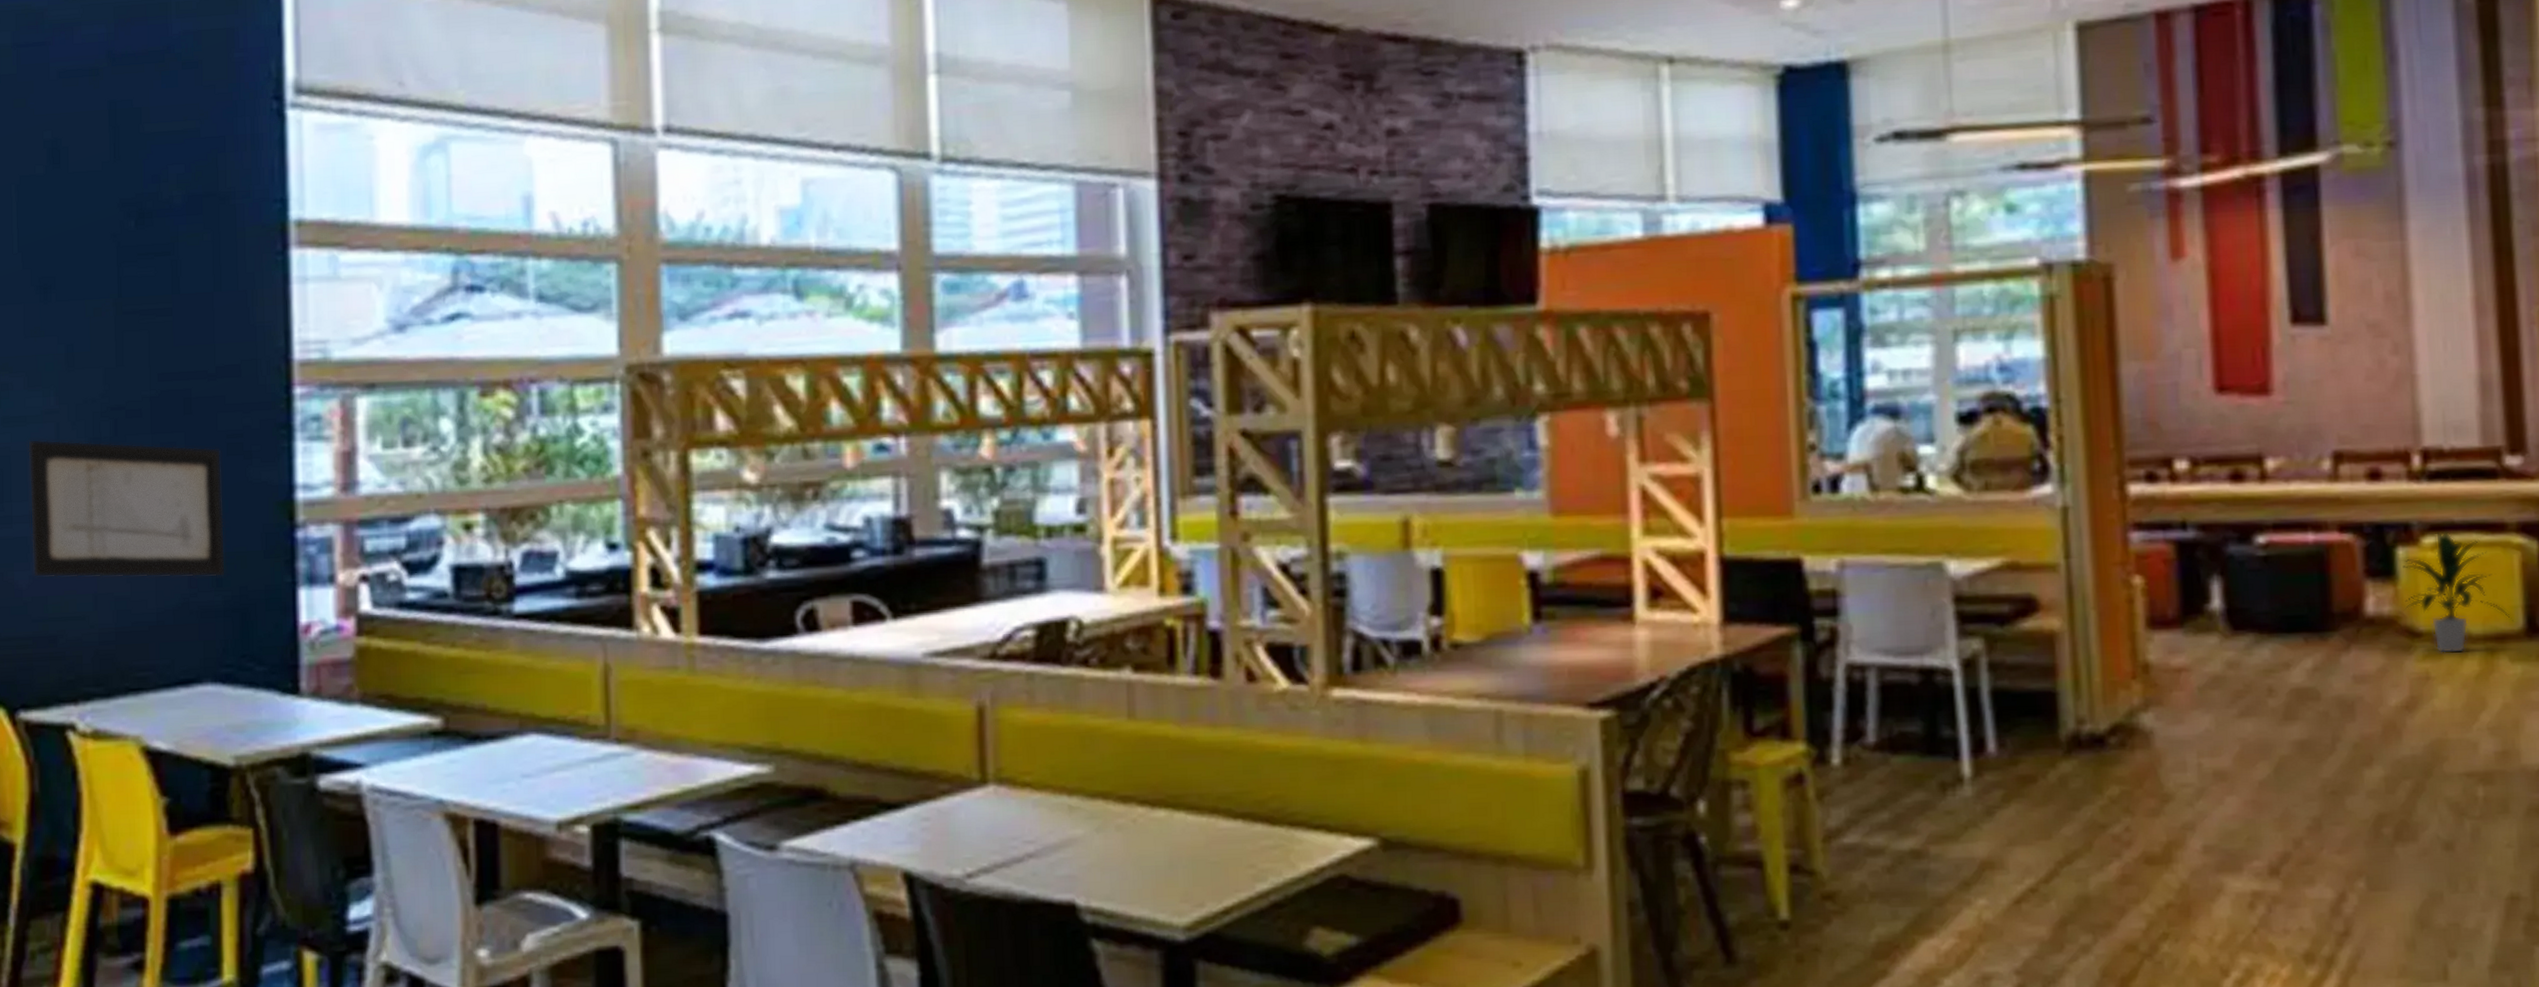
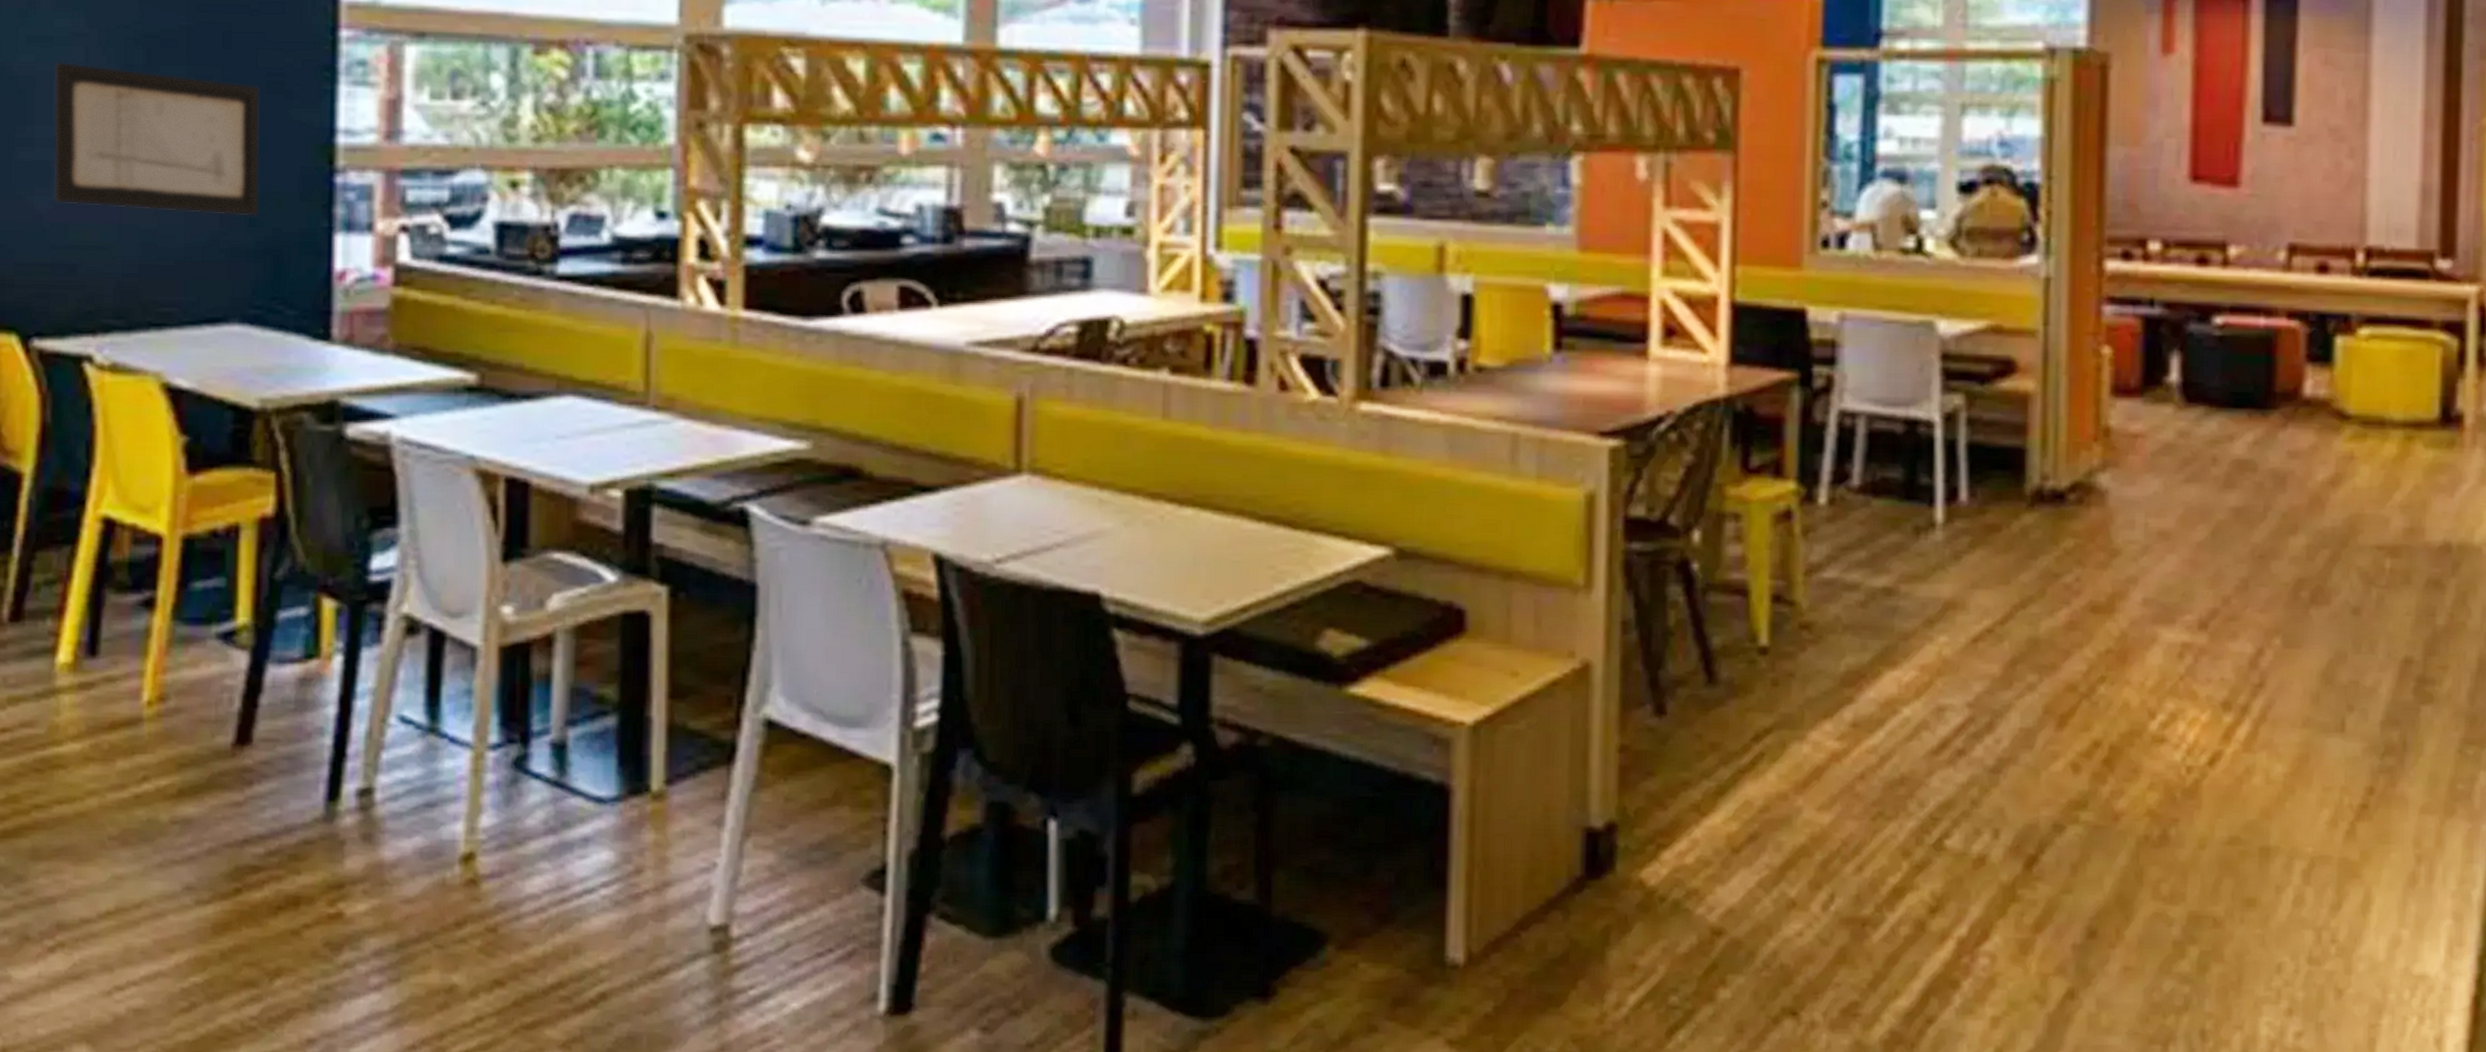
indoor plant: present [2403,531,2514,654] -> none [2338,324,2431,437]

